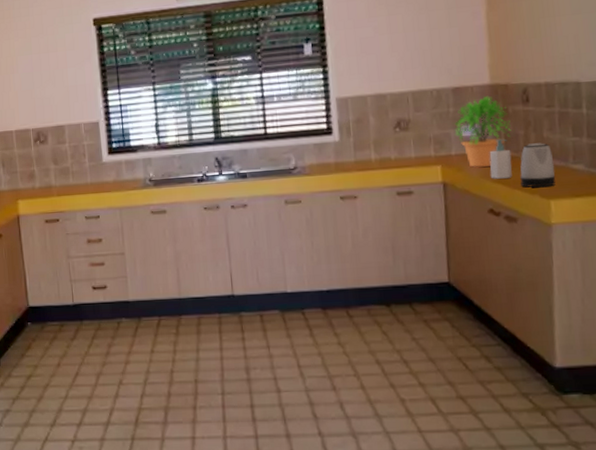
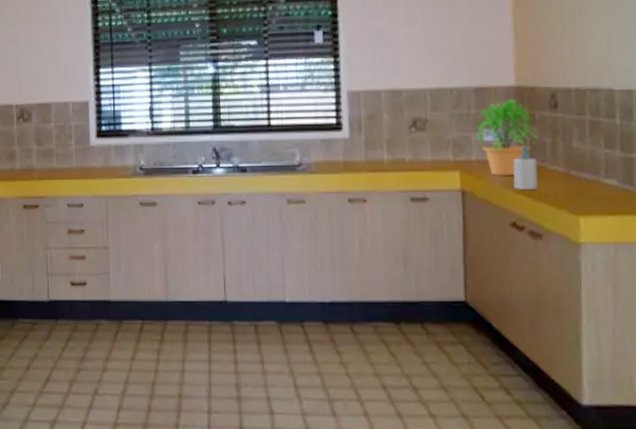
kettle: present [520,143,556,188] -> none [546,153,586,202]

